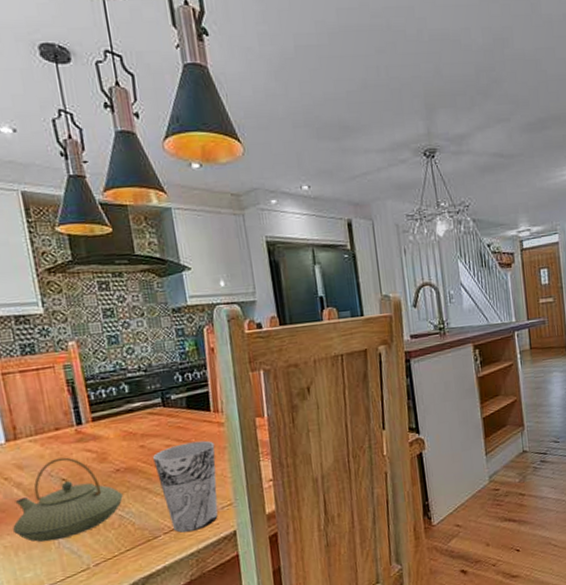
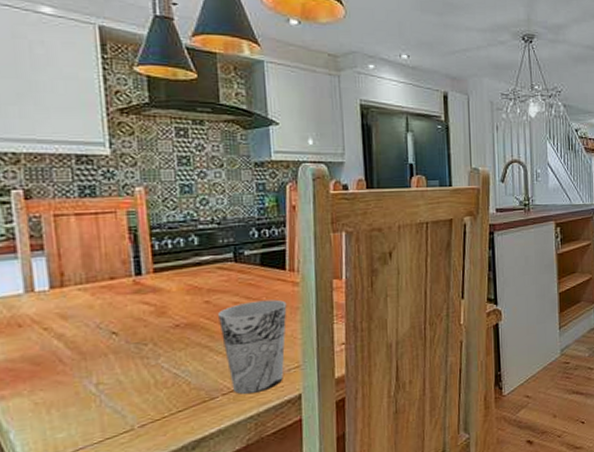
teapot: present [13,457,123,542] -> none [48,309,180,400]

